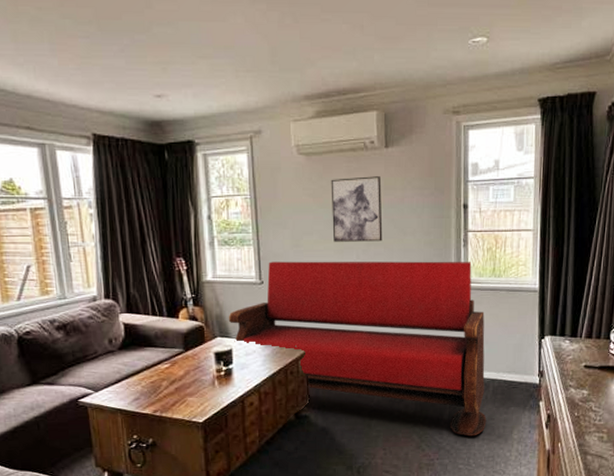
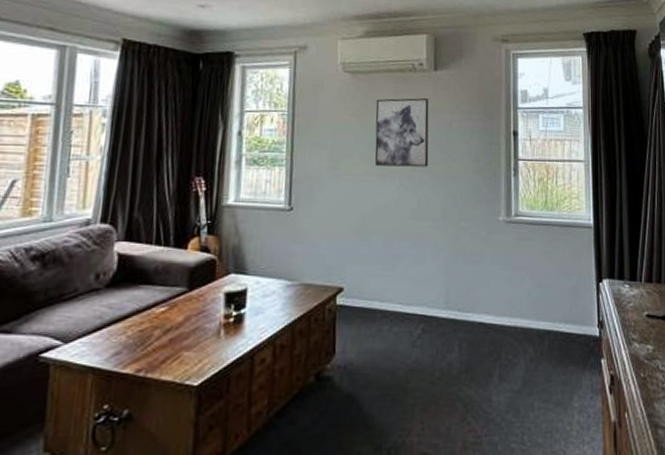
bench: present [228,261,487,436] -> none [246,185,542,404]

